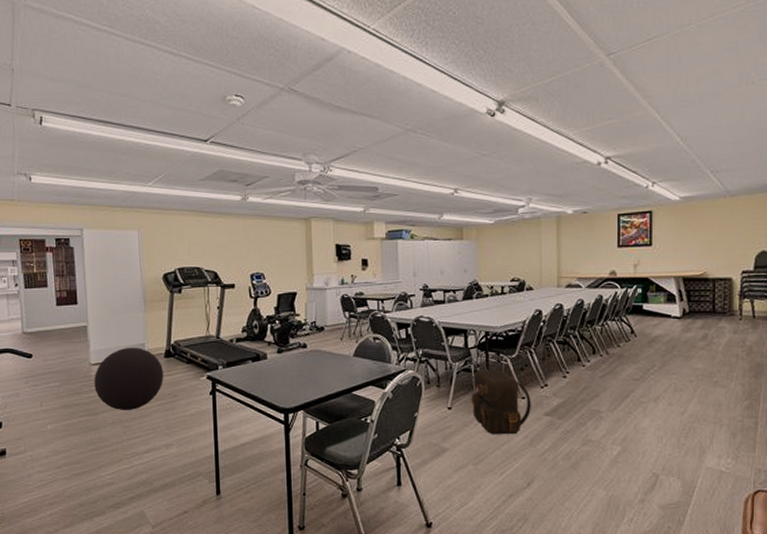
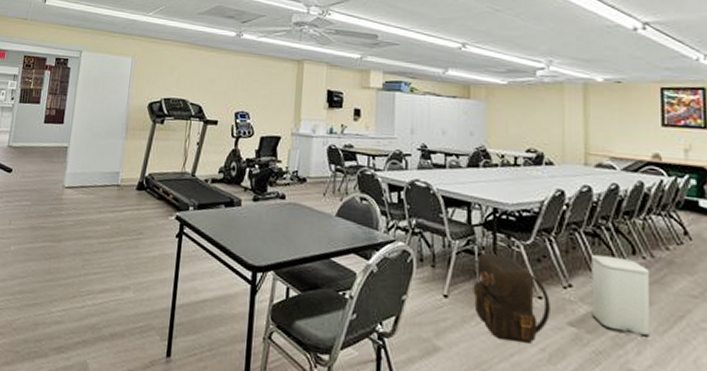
exercise ball: present [94,347,164,410] -> none [63,174,134,242]
pedal bin: none [562,357,604,416] -> present [591,254,649,338]

